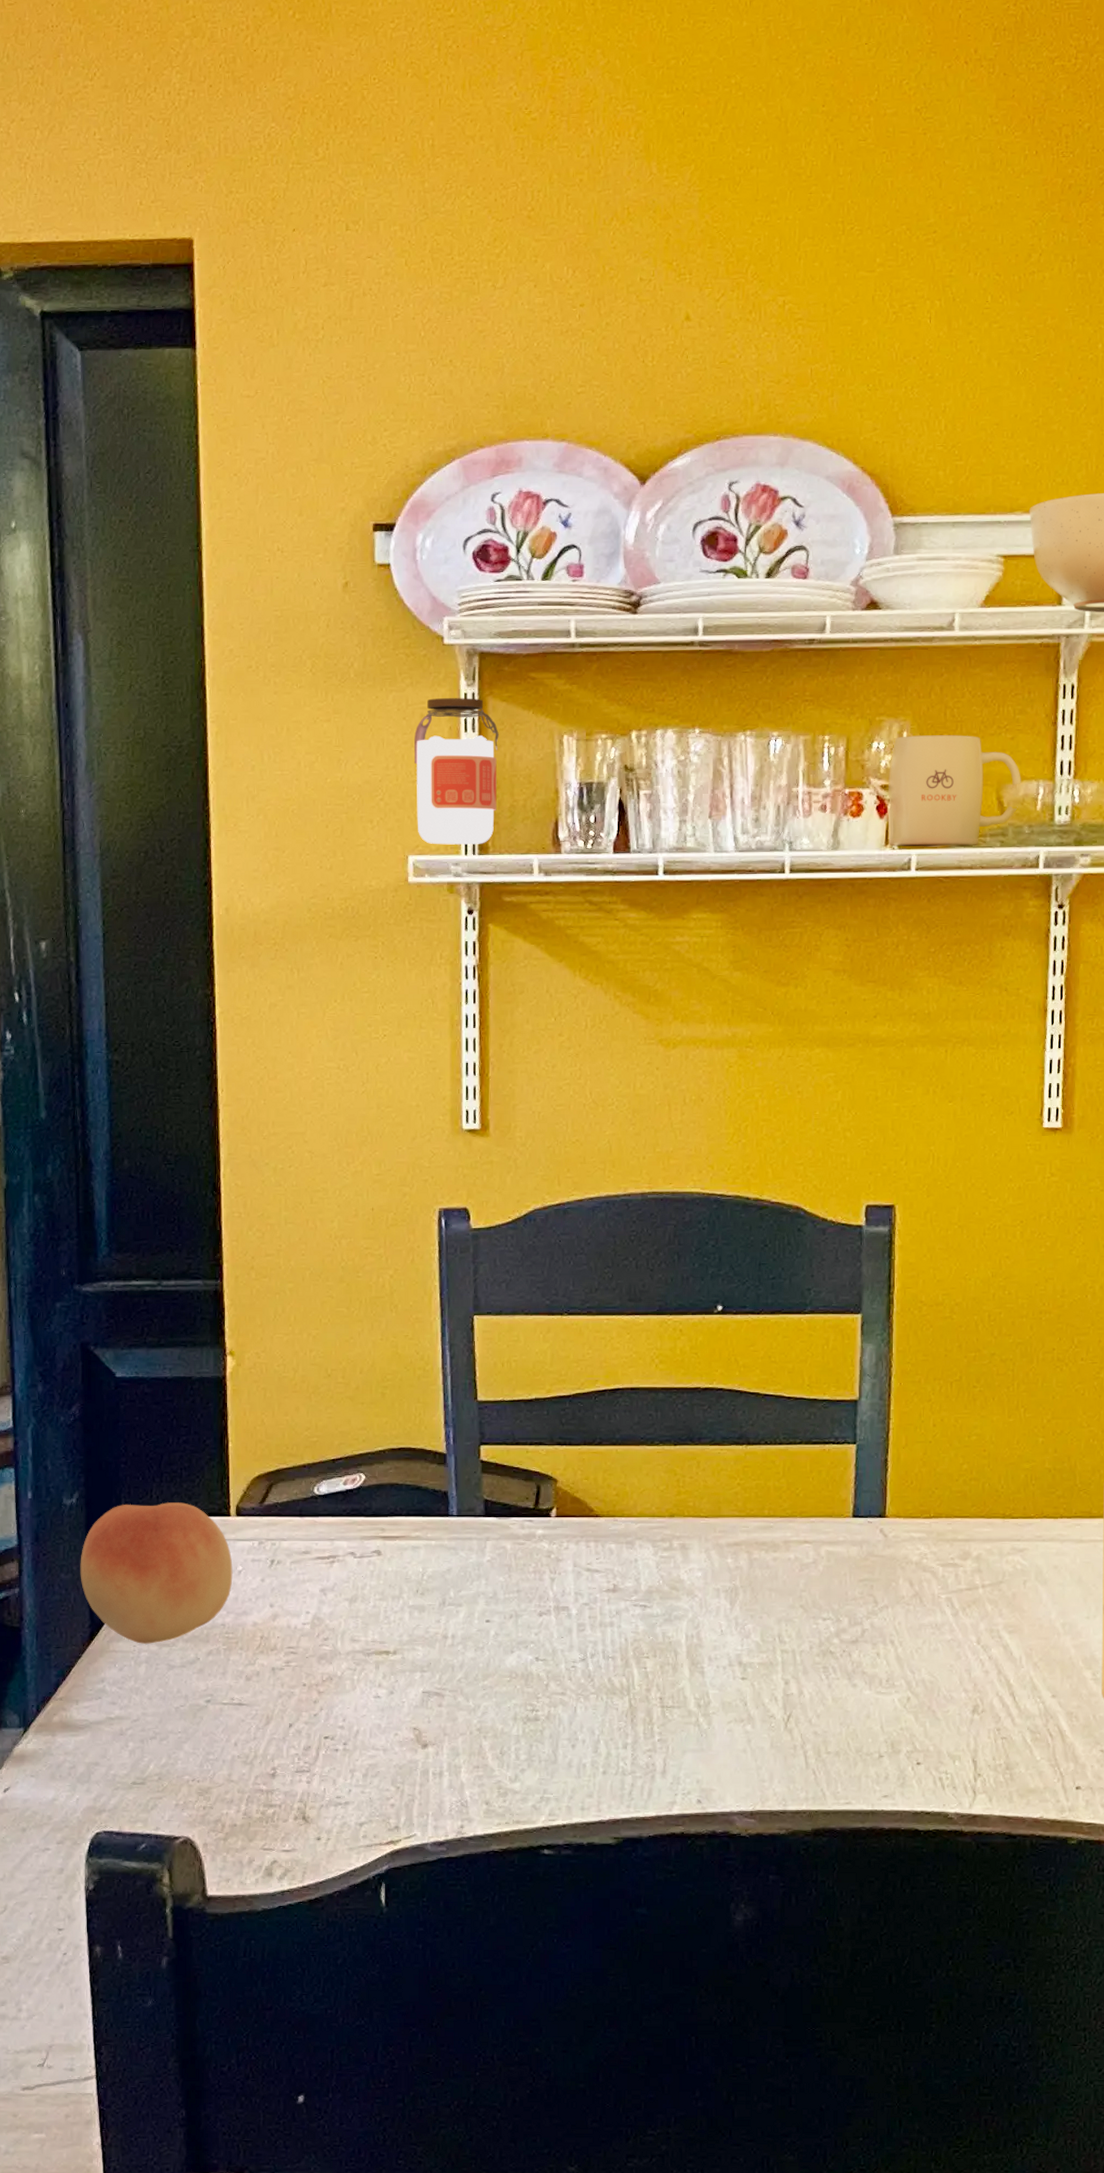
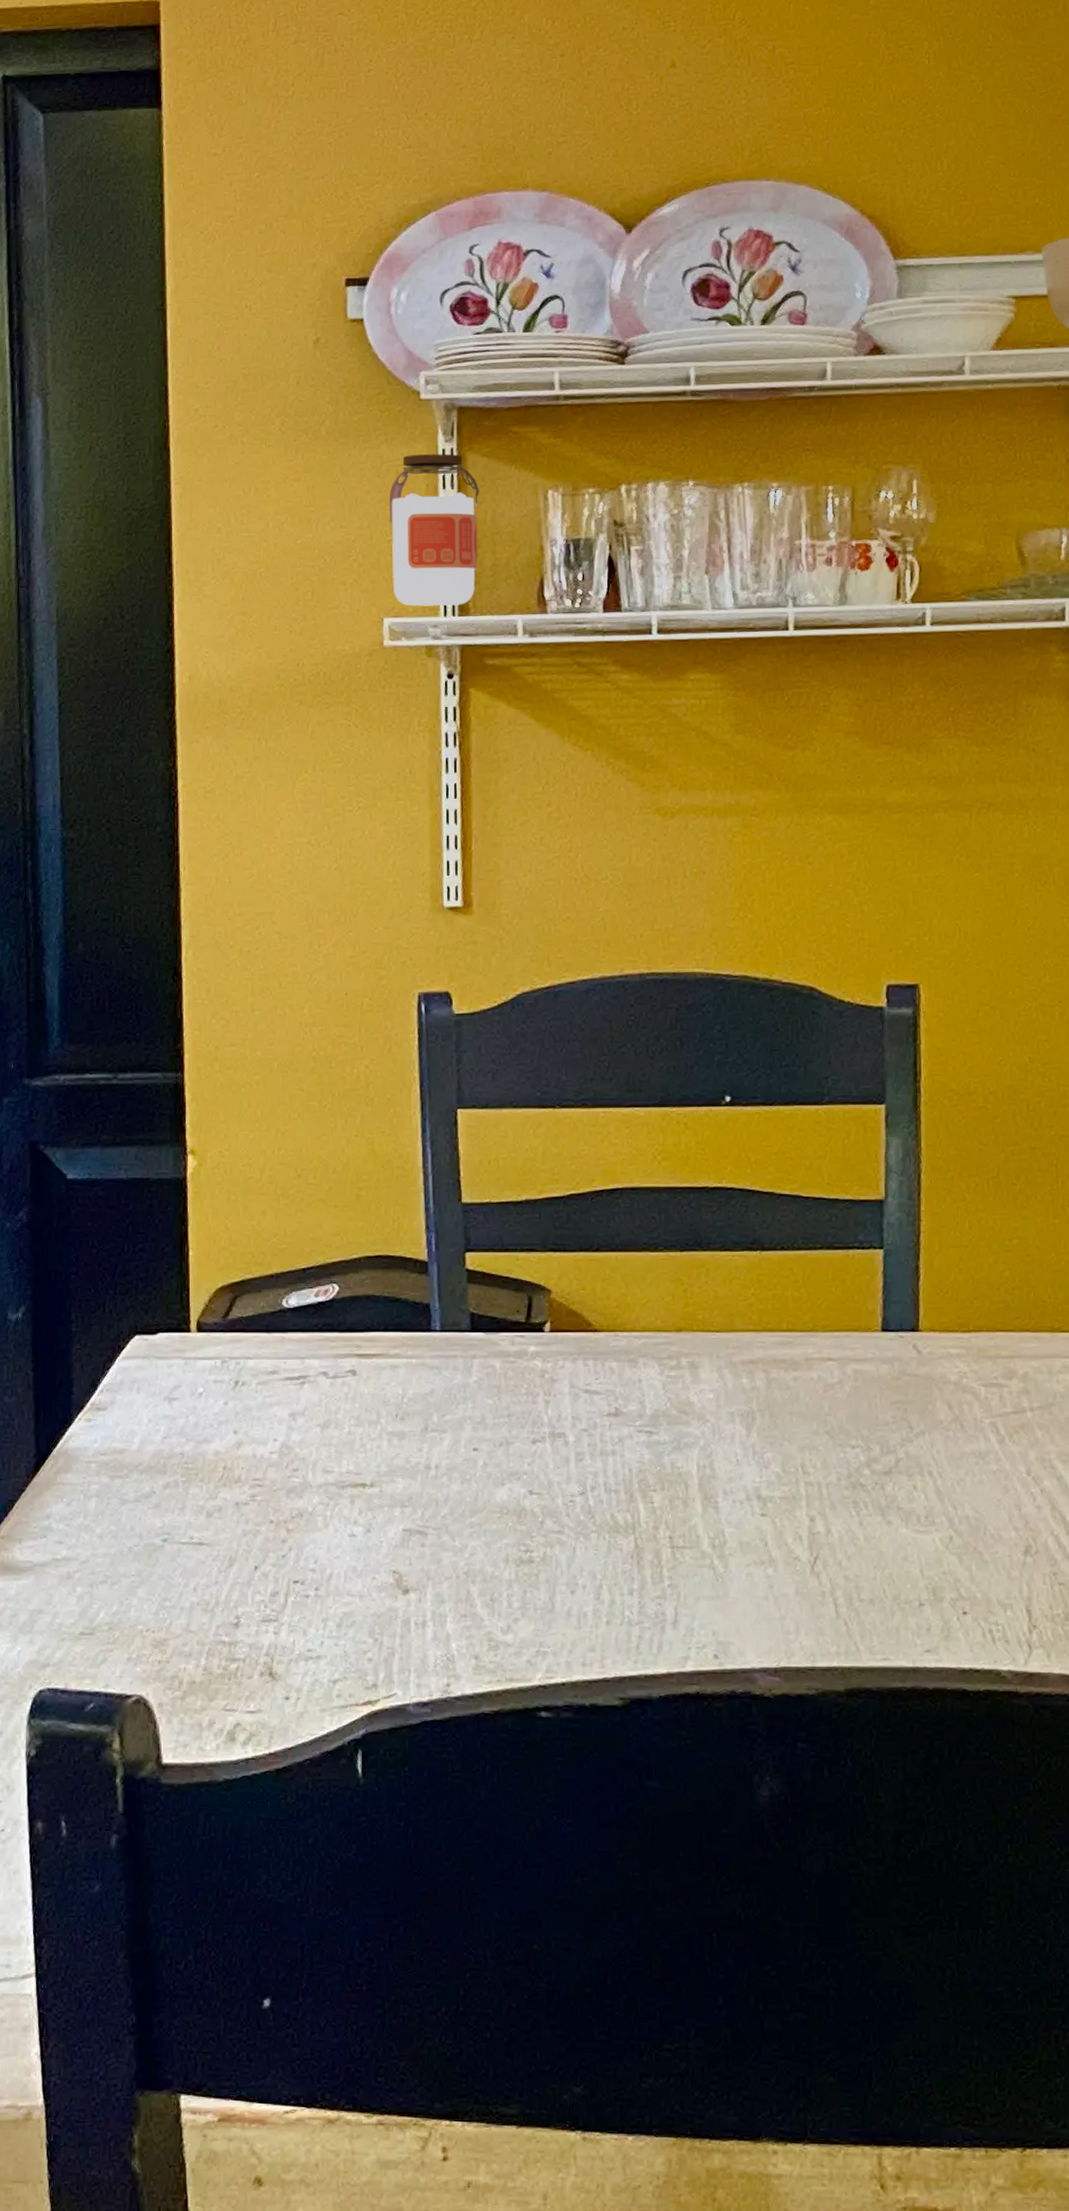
fruit: present [80,1502,233,1644] -> none [25,1317,193,1475]
mug: present [887,735,1021,848] -> none [898,482,1043,601]

